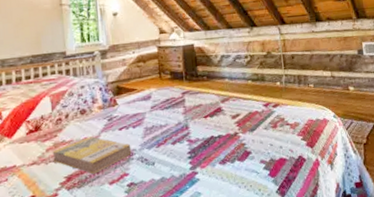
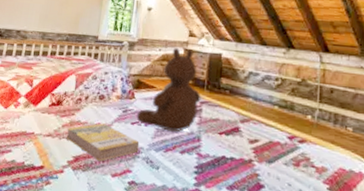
teddy bear: none [122,46,182,128] -> present [136,48,201,132]

